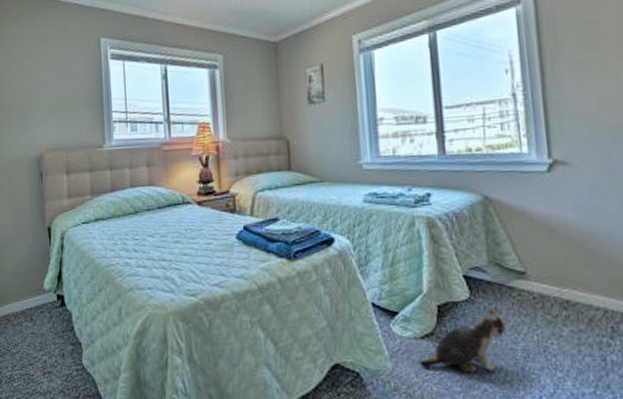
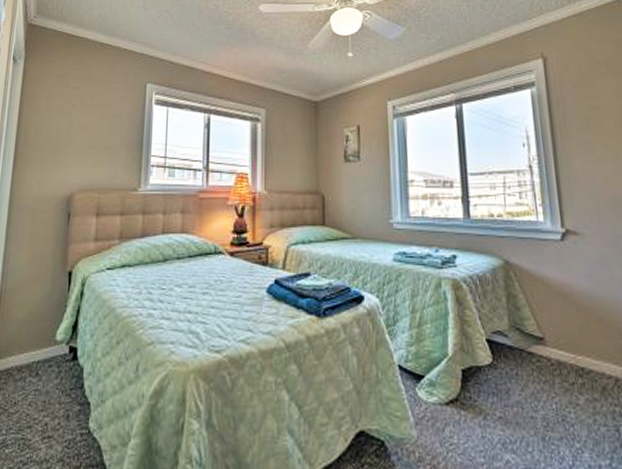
plush toy: present [420,309,512,372] -> none [444,375,532,442]

